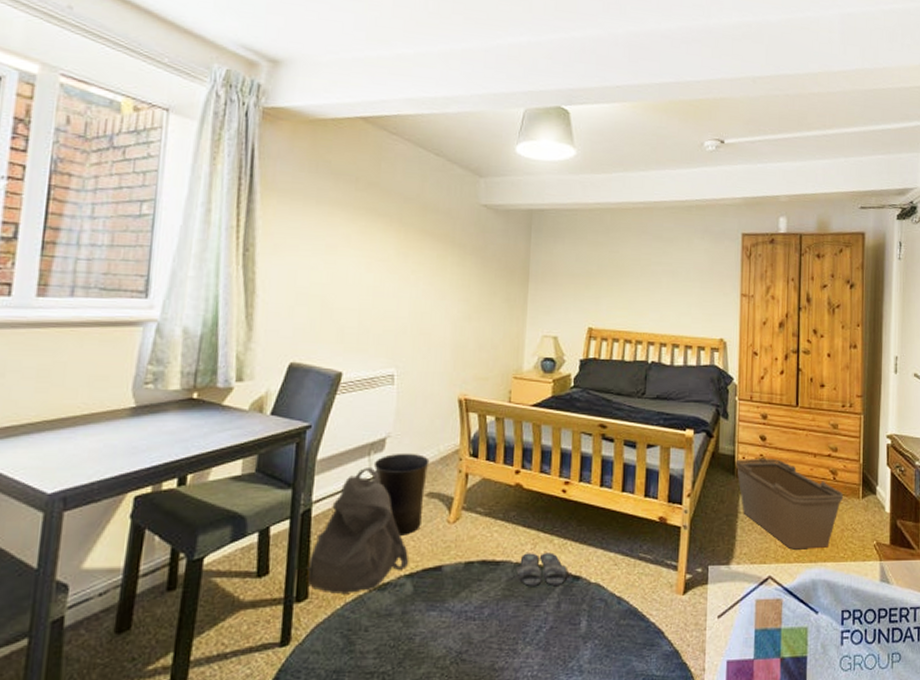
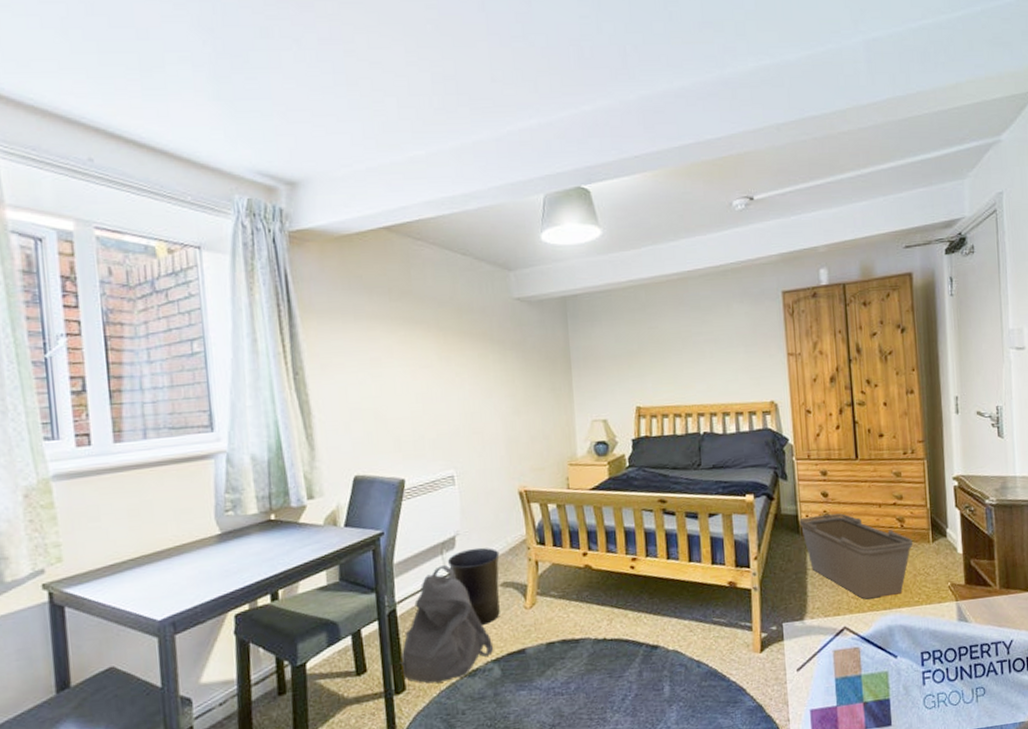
slippers: present [516,552,567,587] -> none [596,626,645,660]

